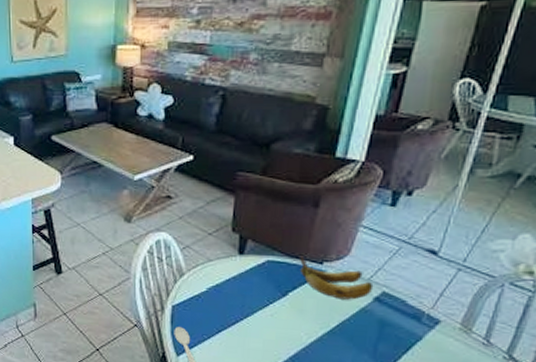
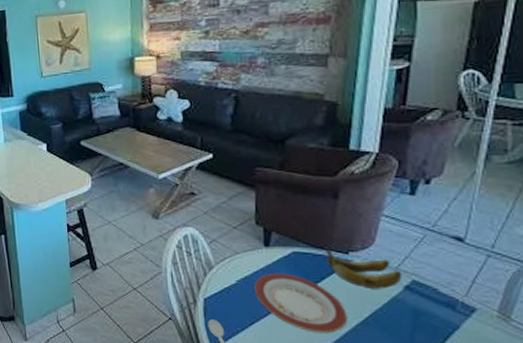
plate: none [224,281,315,343] -> present [254,272,347,334]

